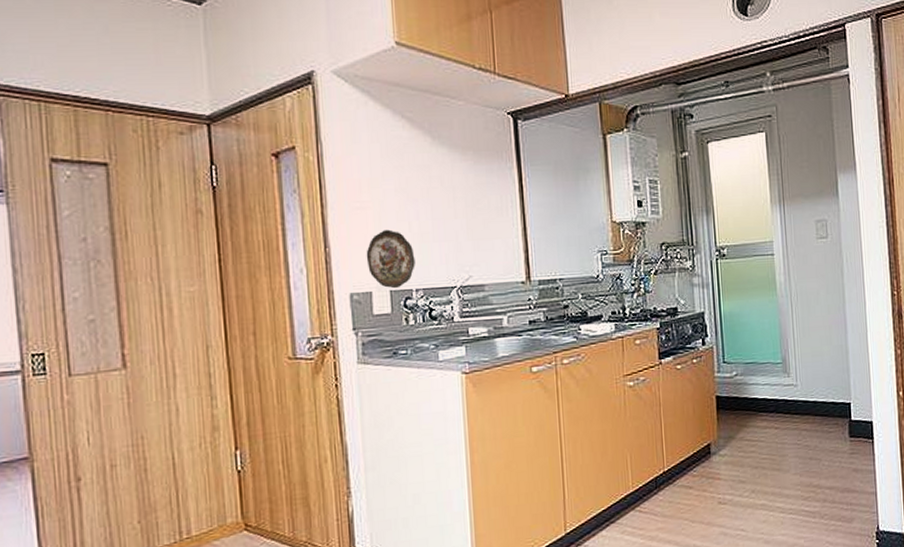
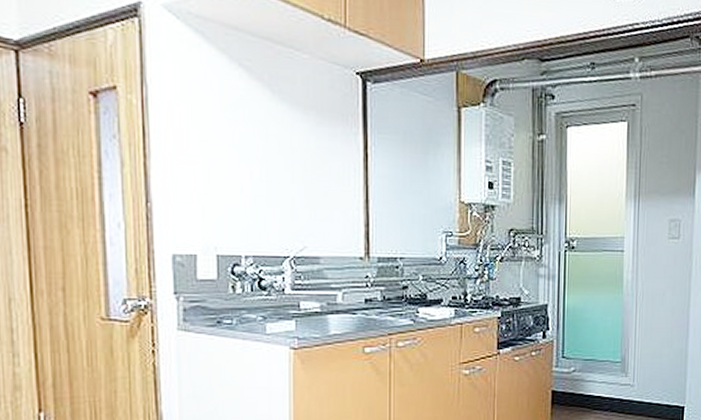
decorative plate: present [366,229,415,289] -> none [192,188,246,254]

